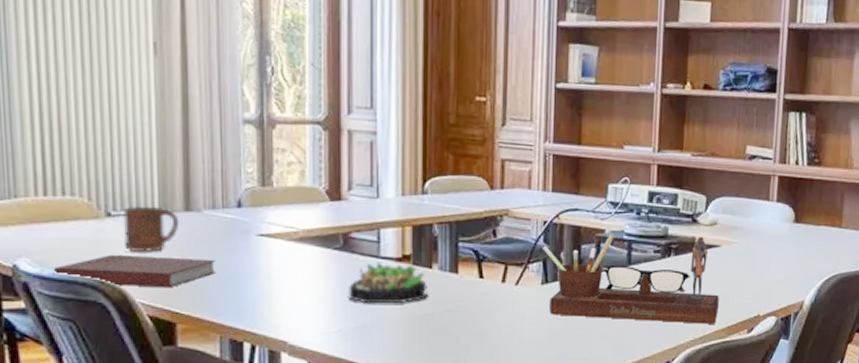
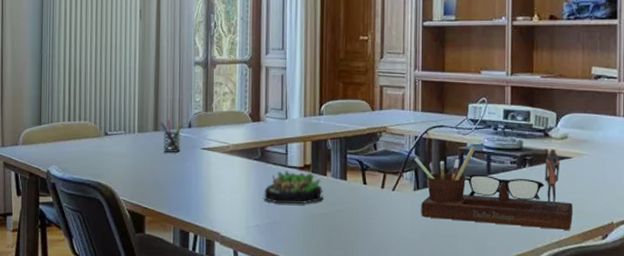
notebook: present [53,254,217,288] -> none [70,163,173,189]
cup: present [123,206,180,253] -> none [115,127,151,162]
pen holder: none [195,195,229,241] -> present [161,119,183,153]

